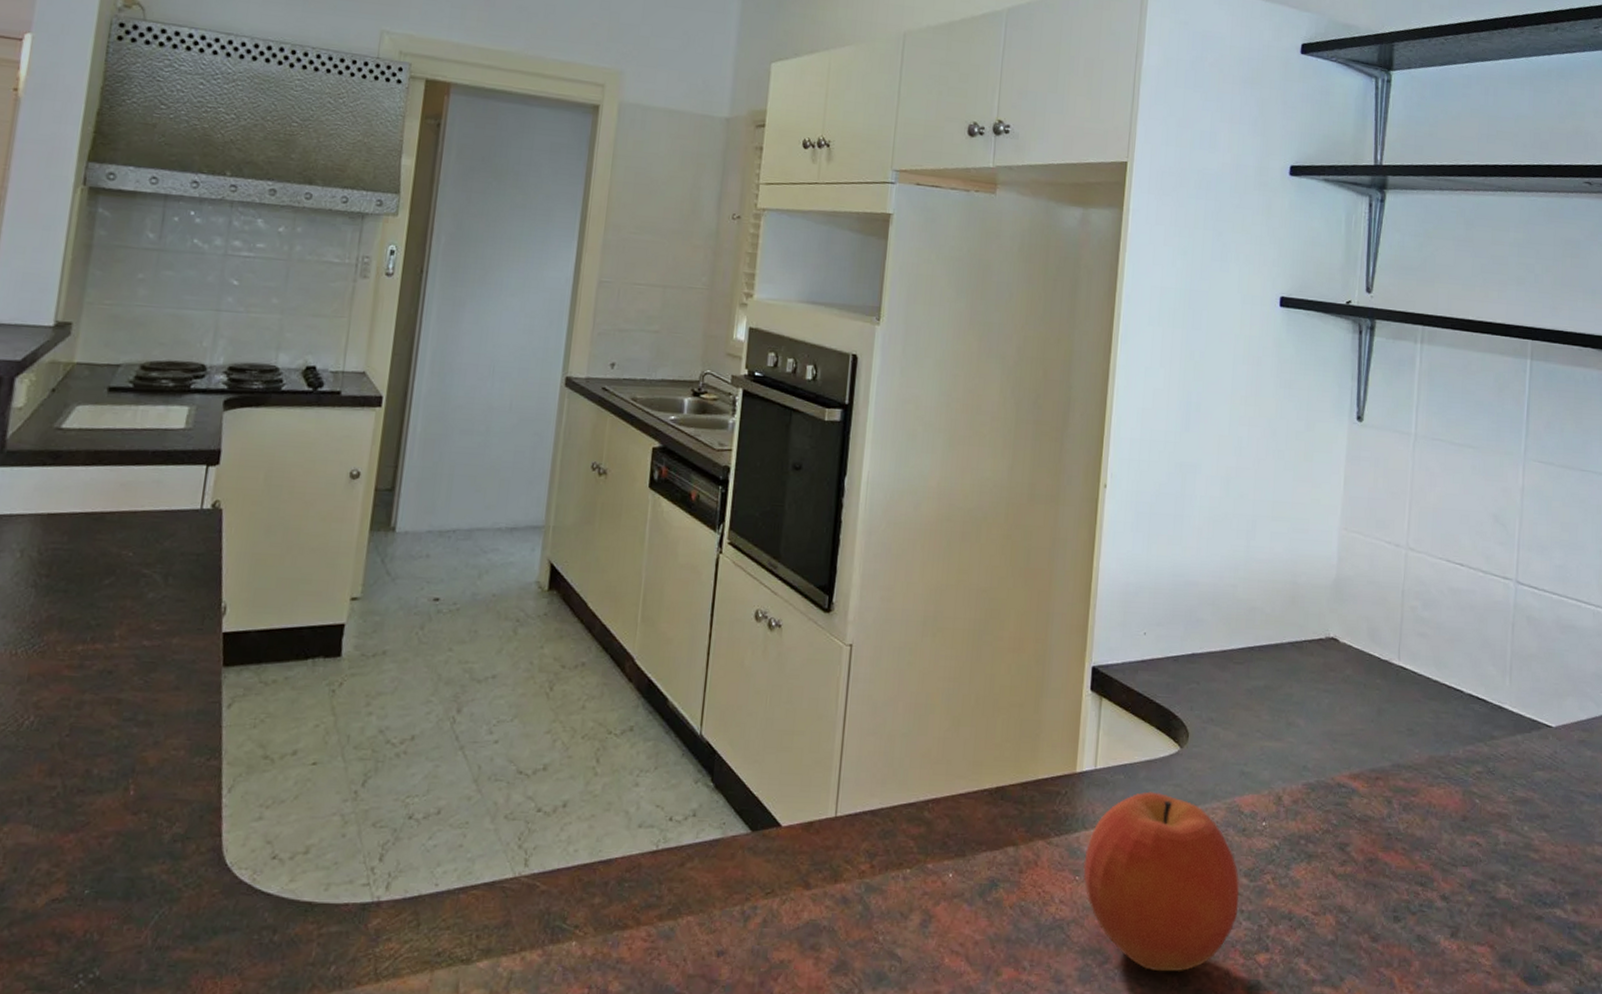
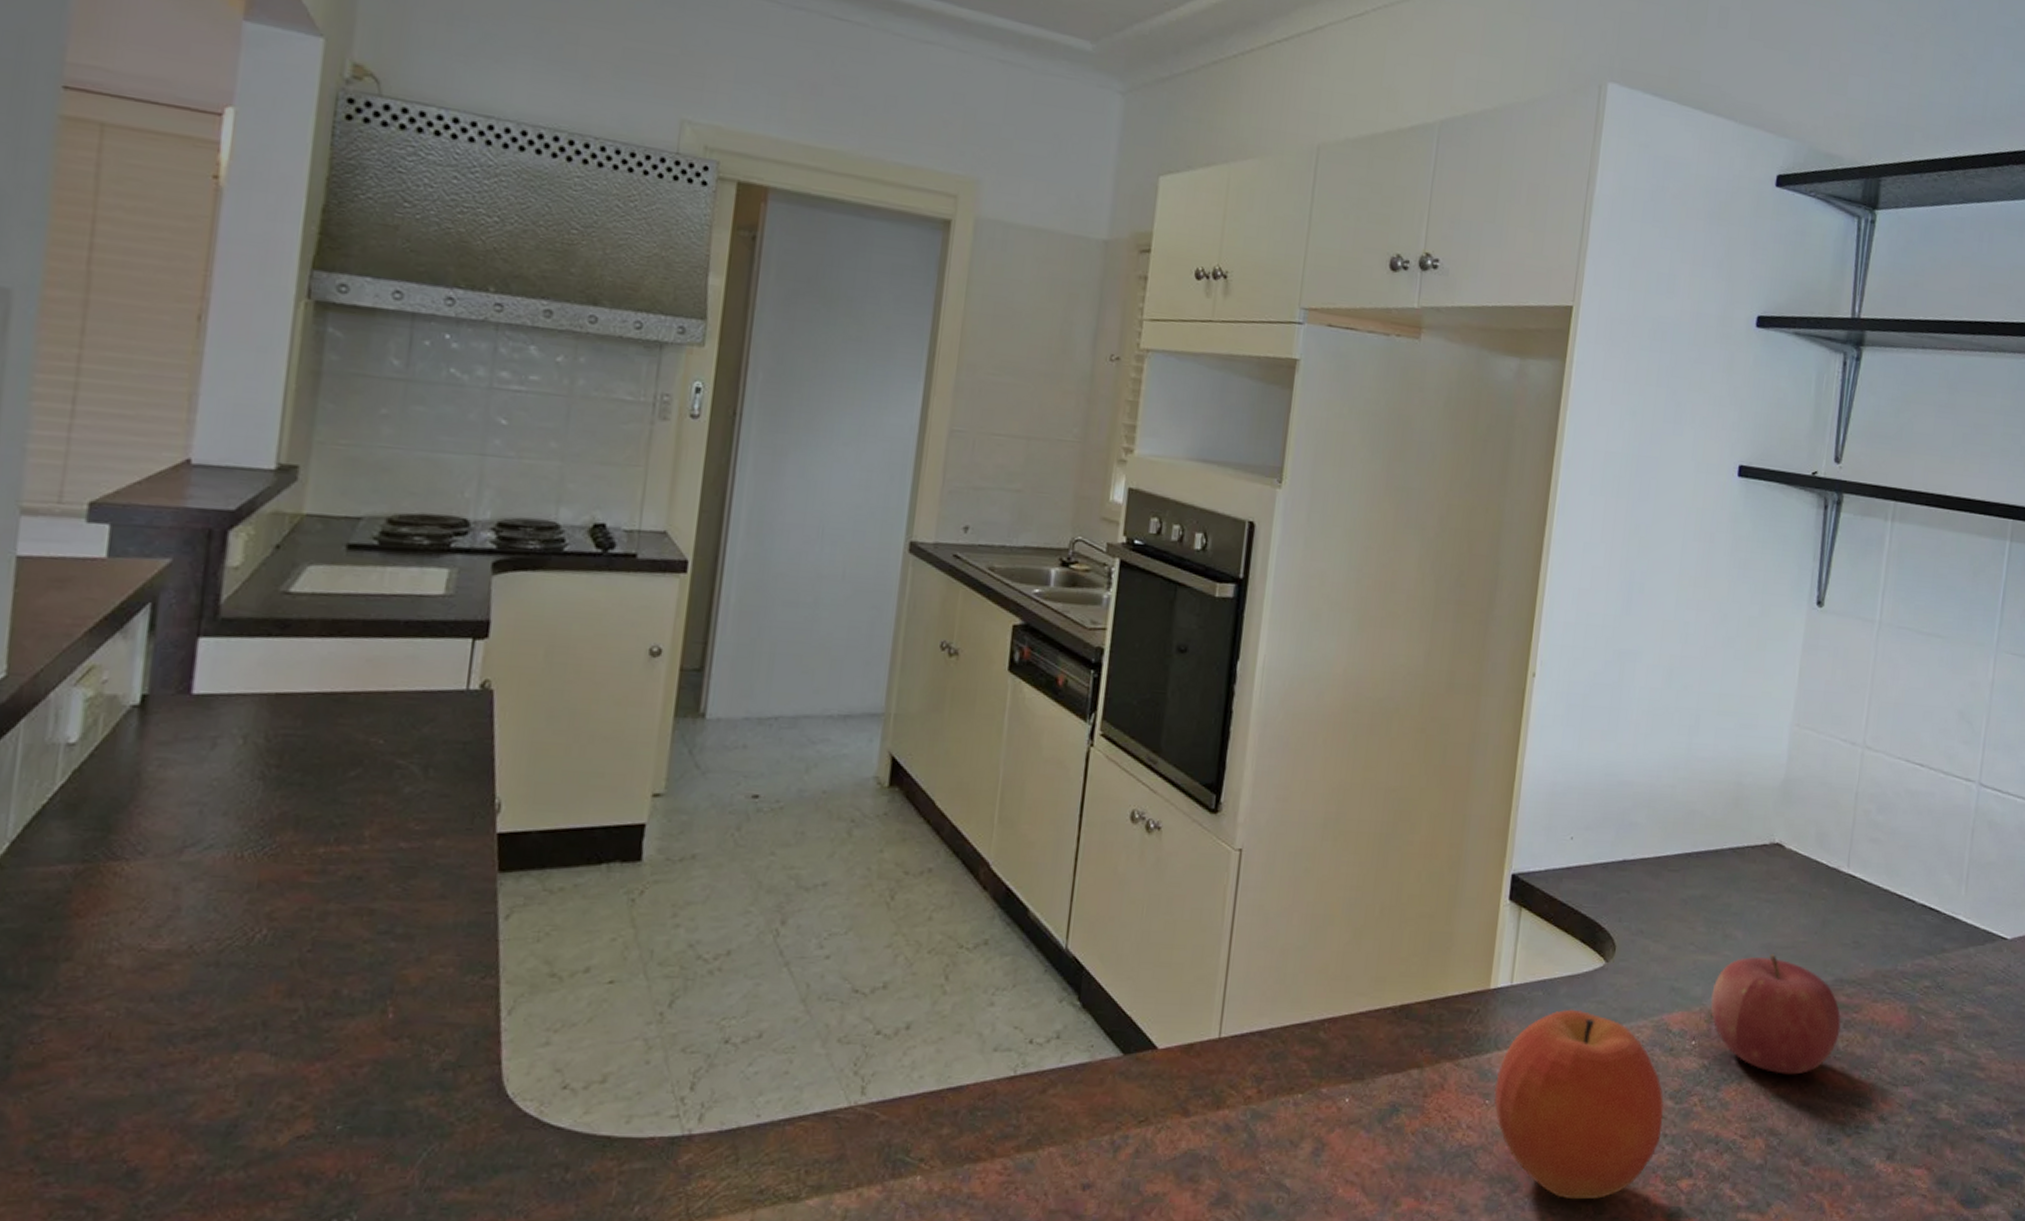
fruit: none [1278,740,1400,855] -> present [1710,954,1841,1075]

